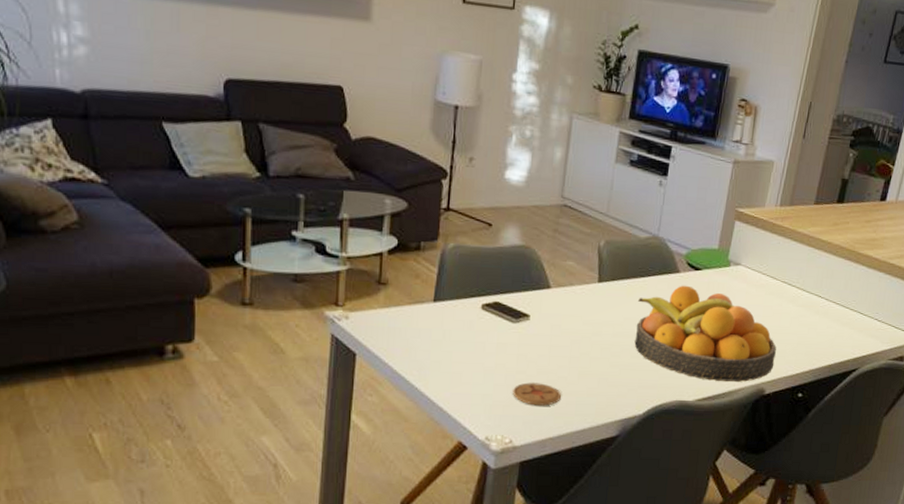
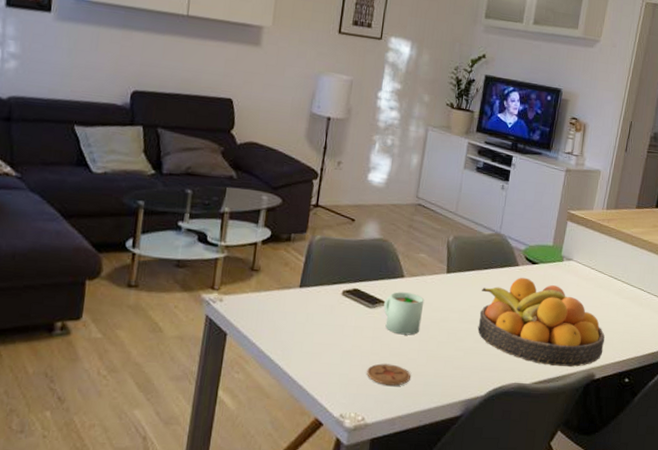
mug: none [529,304,574,352] -> present [383,292,425,336]

